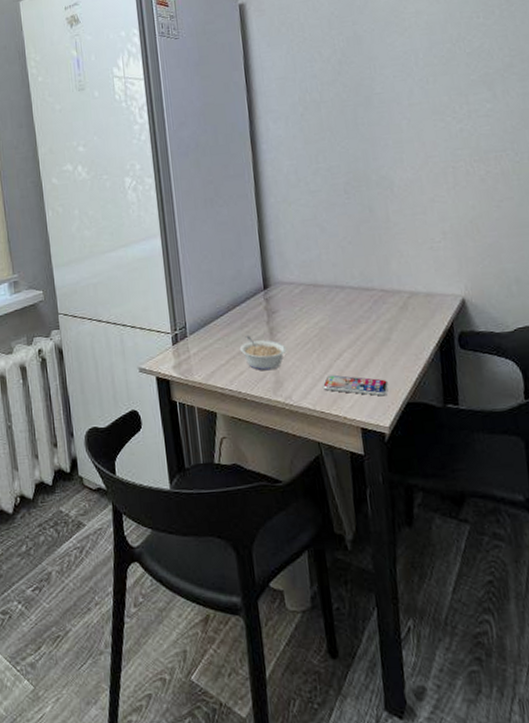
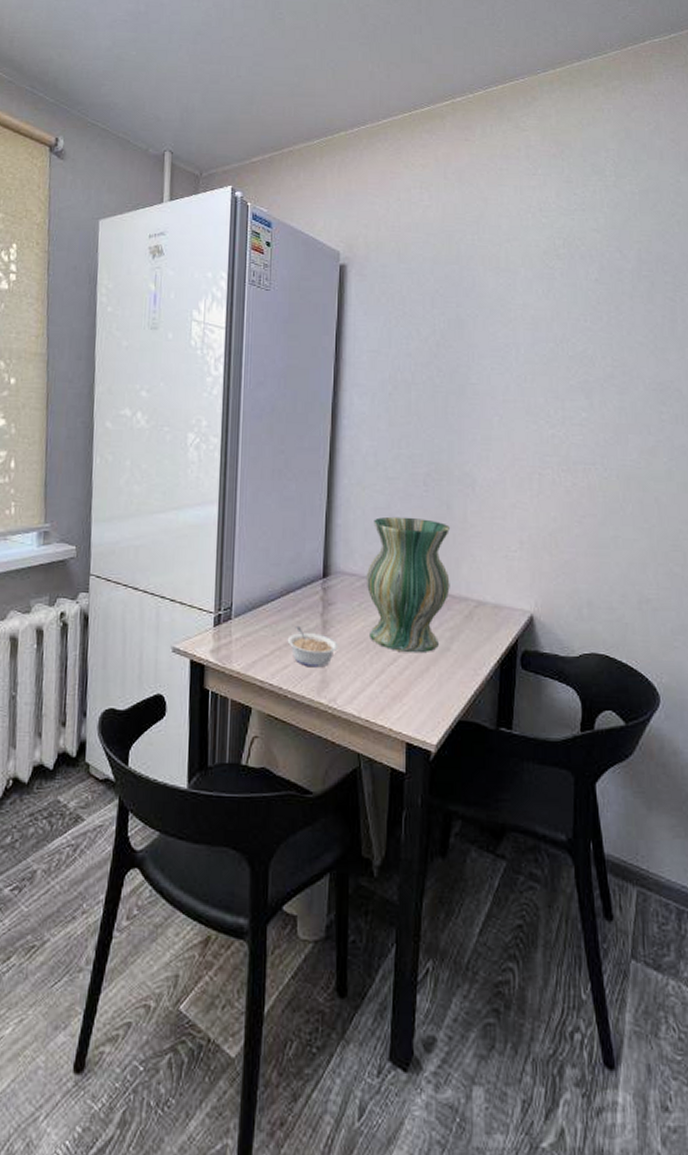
vase: none [303,224,383,348] -> present [366,516,450,654]
smartphone: present [323,375,389,396] -> none [372,680,442,711]

